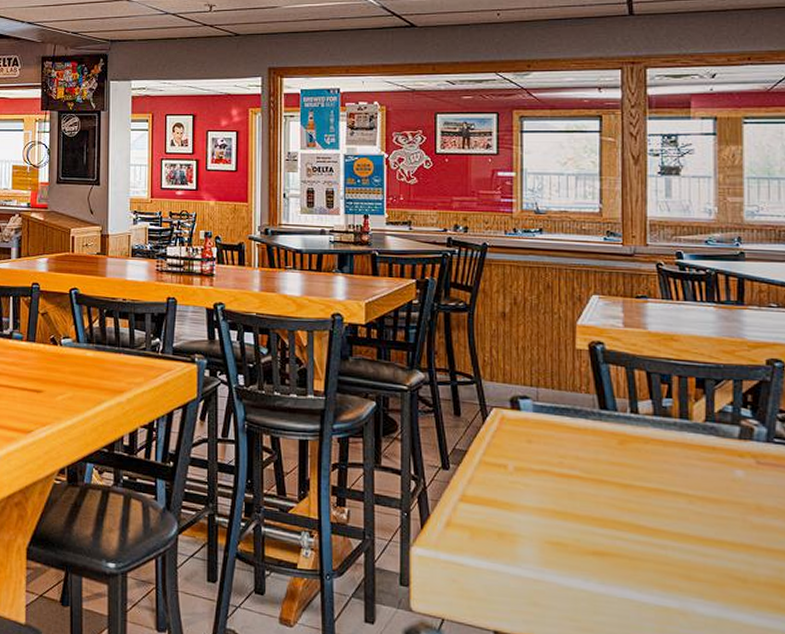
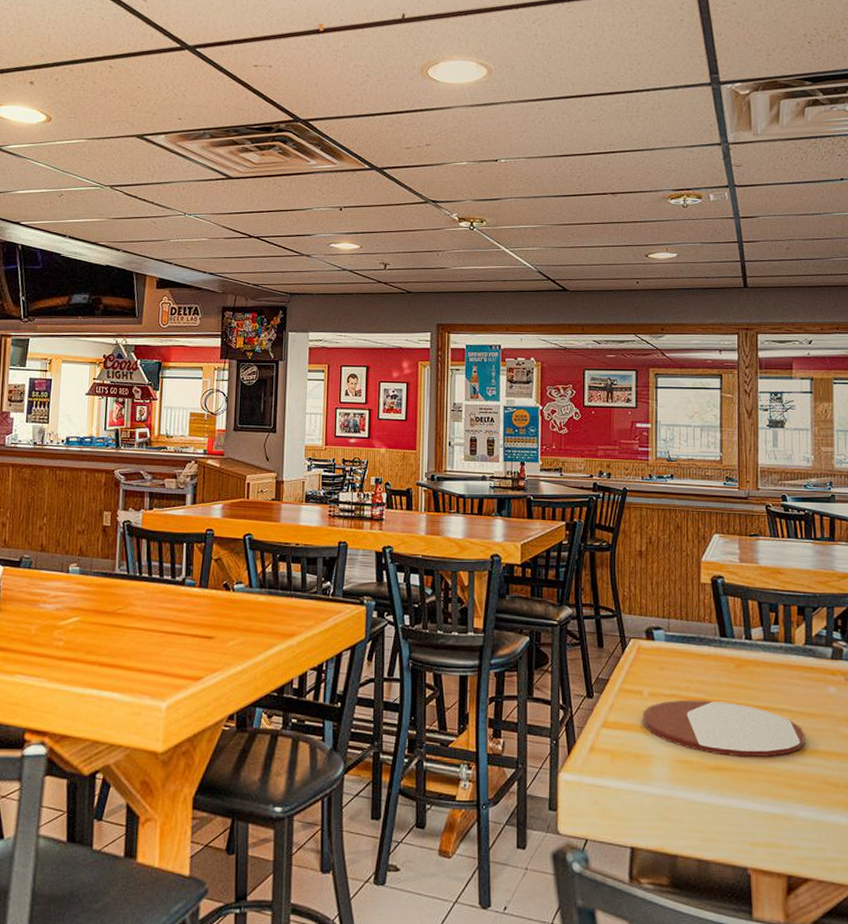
plate: none [507,476,705,545] -> present [643,699,805,758]

